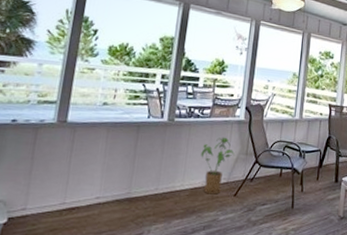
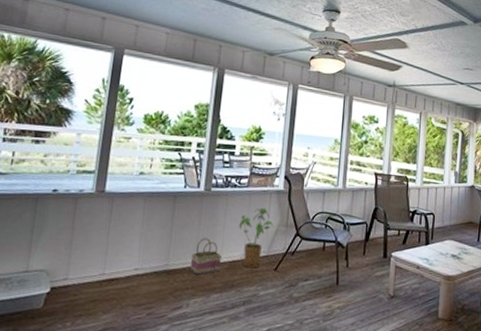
basket: none [152,166,184,202] -> present [190,238,222,275]

